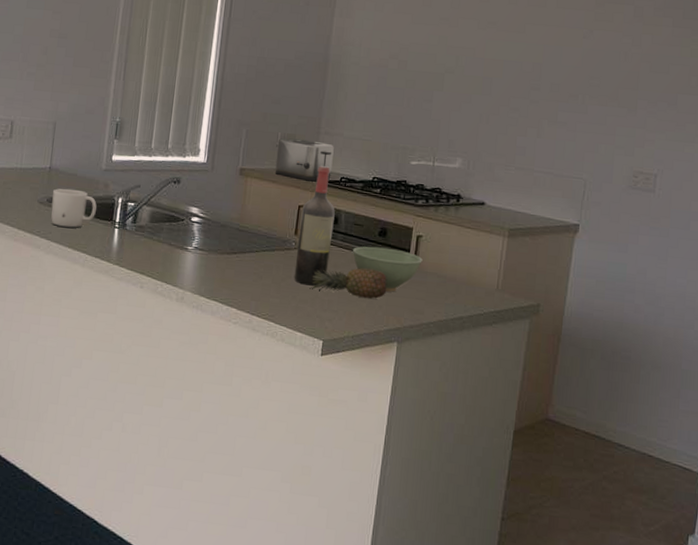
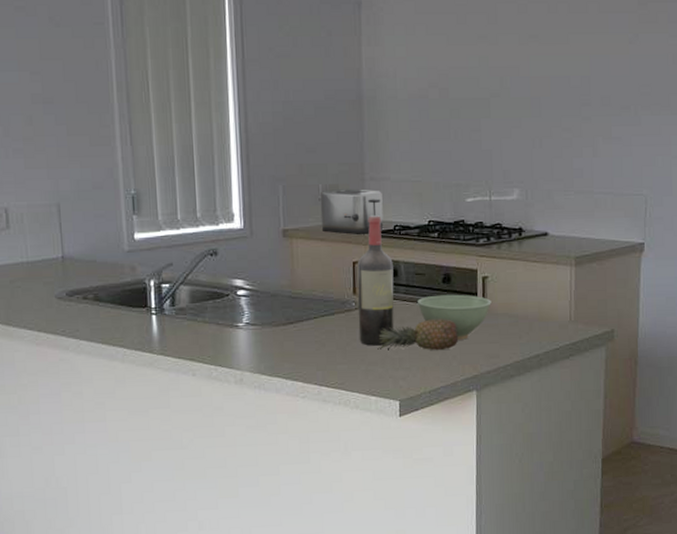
mug: present [50,188,97,228] -> none [70,277,127,323]

